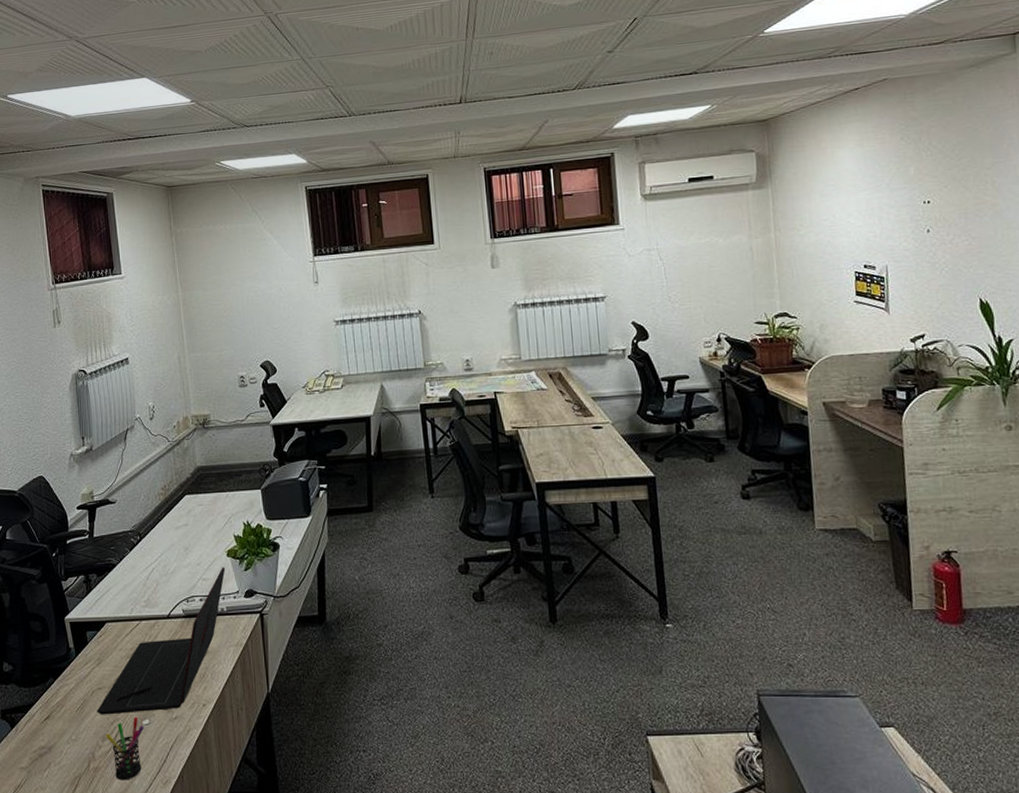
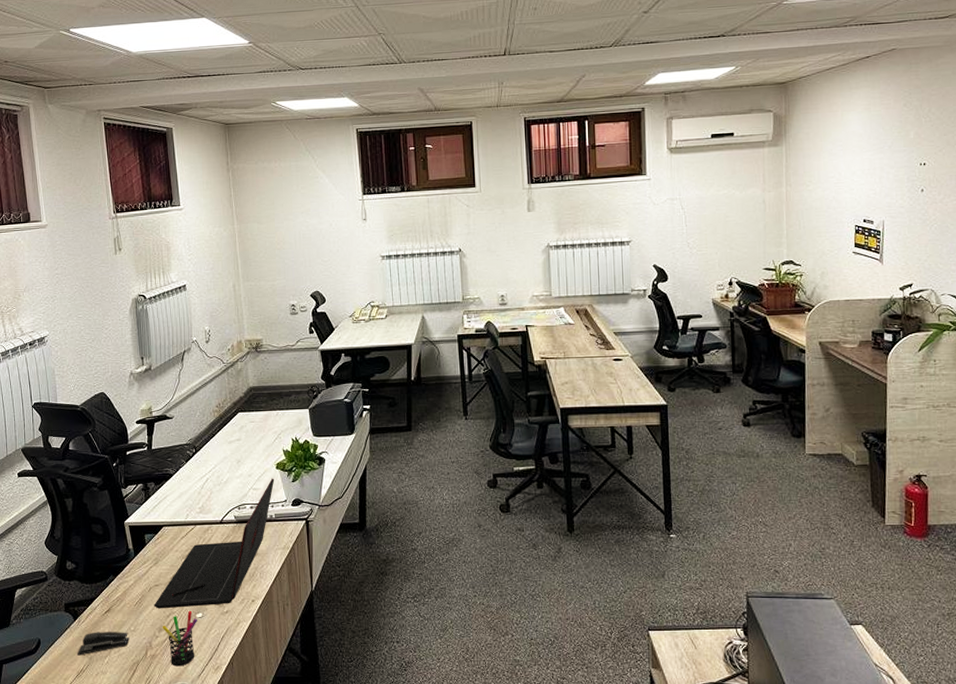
stapler: none [14,741,71,769] -> present [76,632,129,656]

